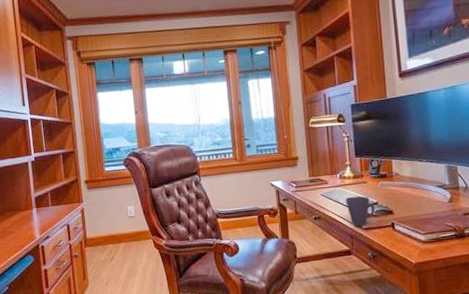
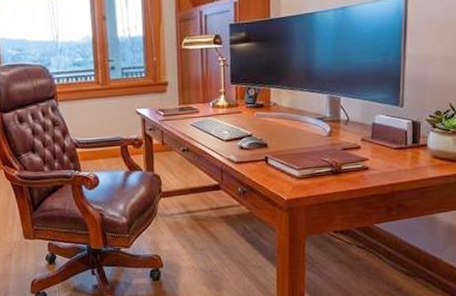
mug: present [345,196,375,227] -> none [217,127,249,160]

